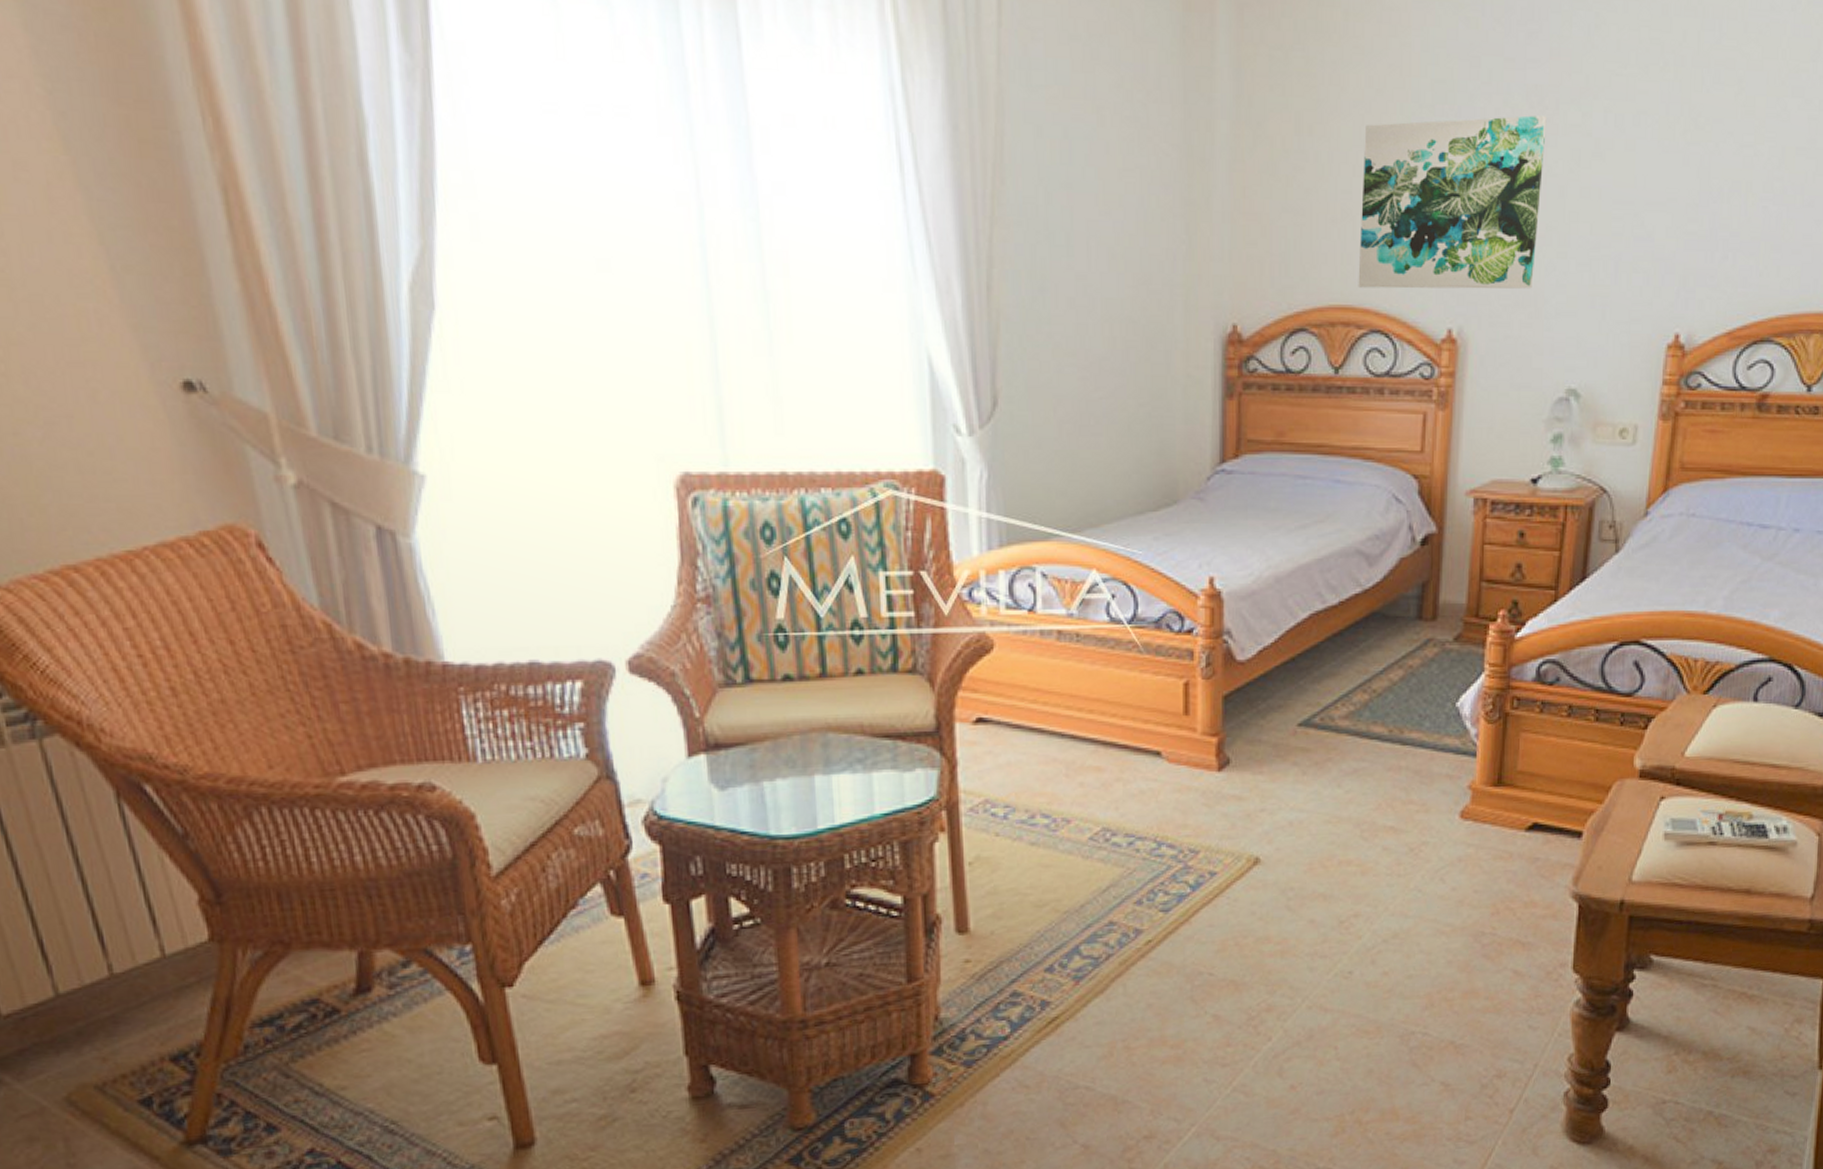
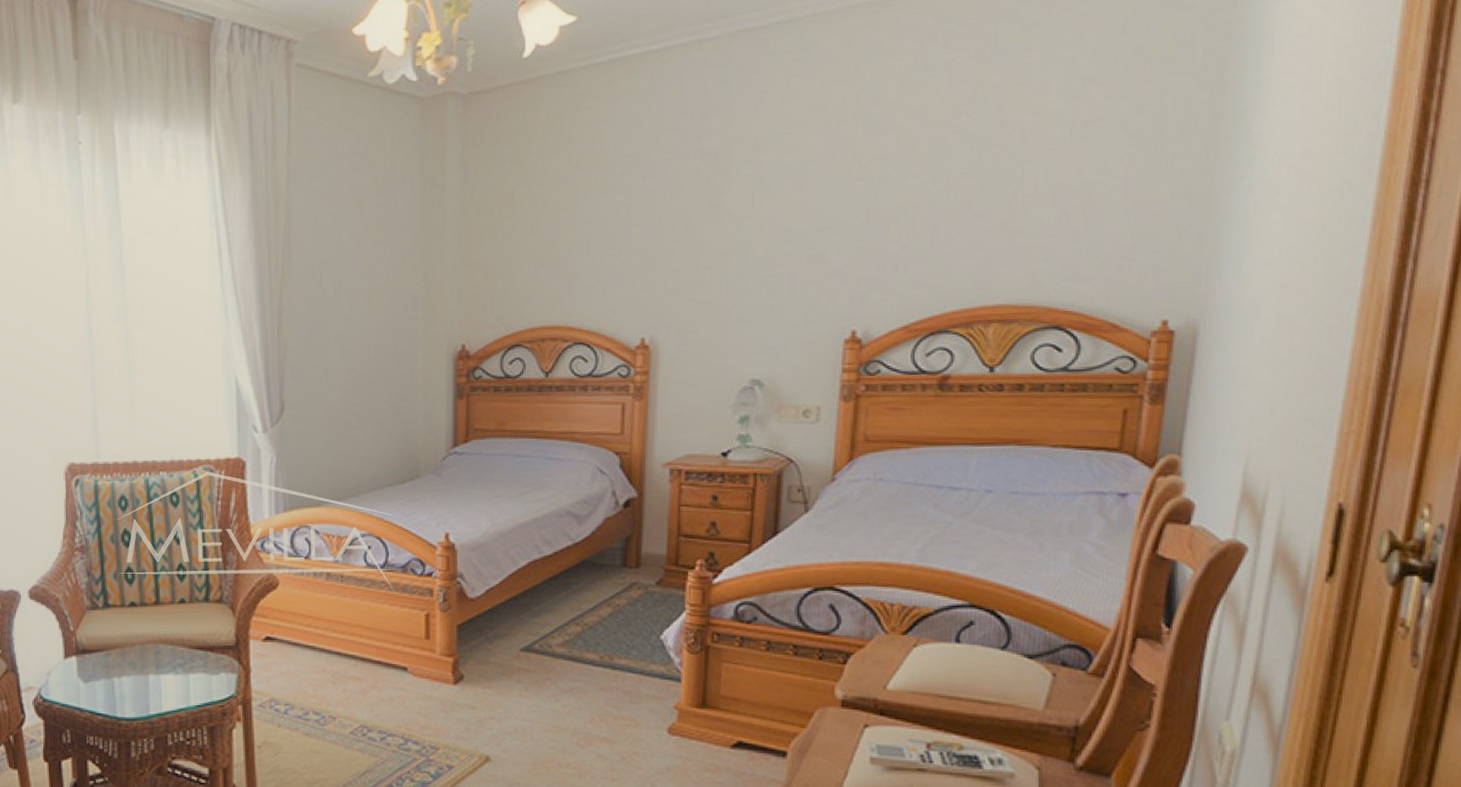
wall art: present [1358,115,1547,289] -> none [563,171,722,312]

